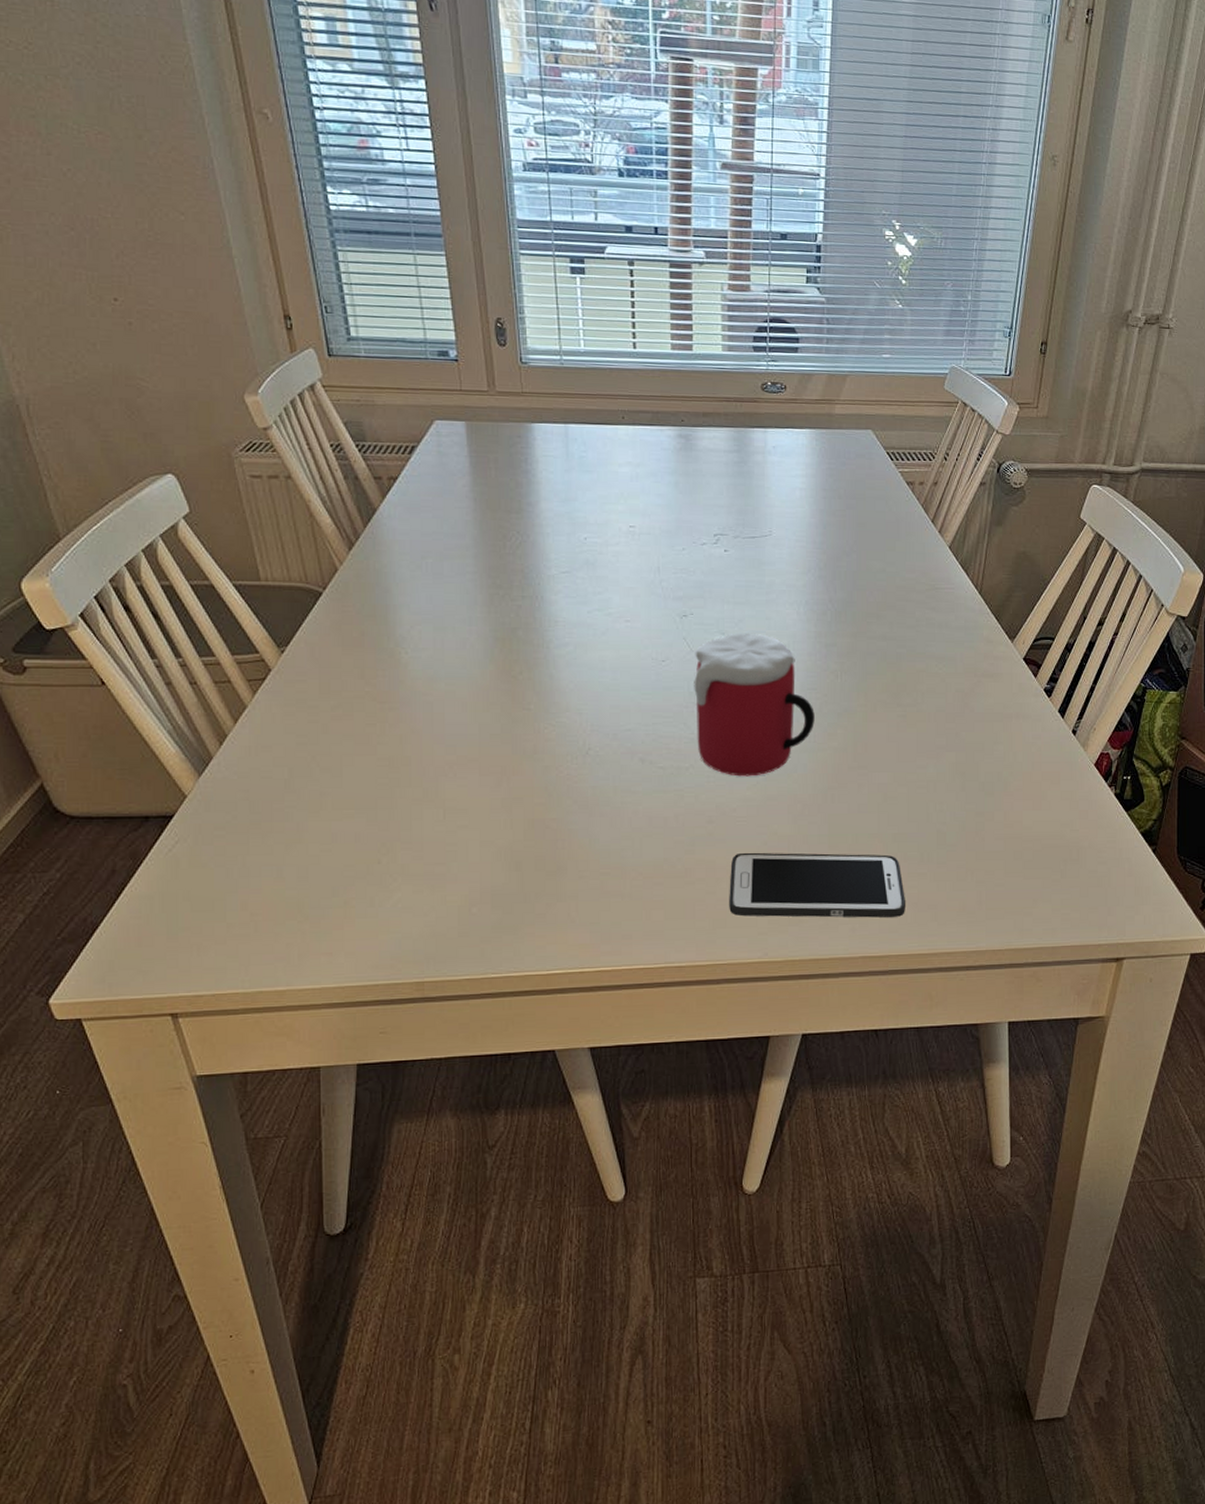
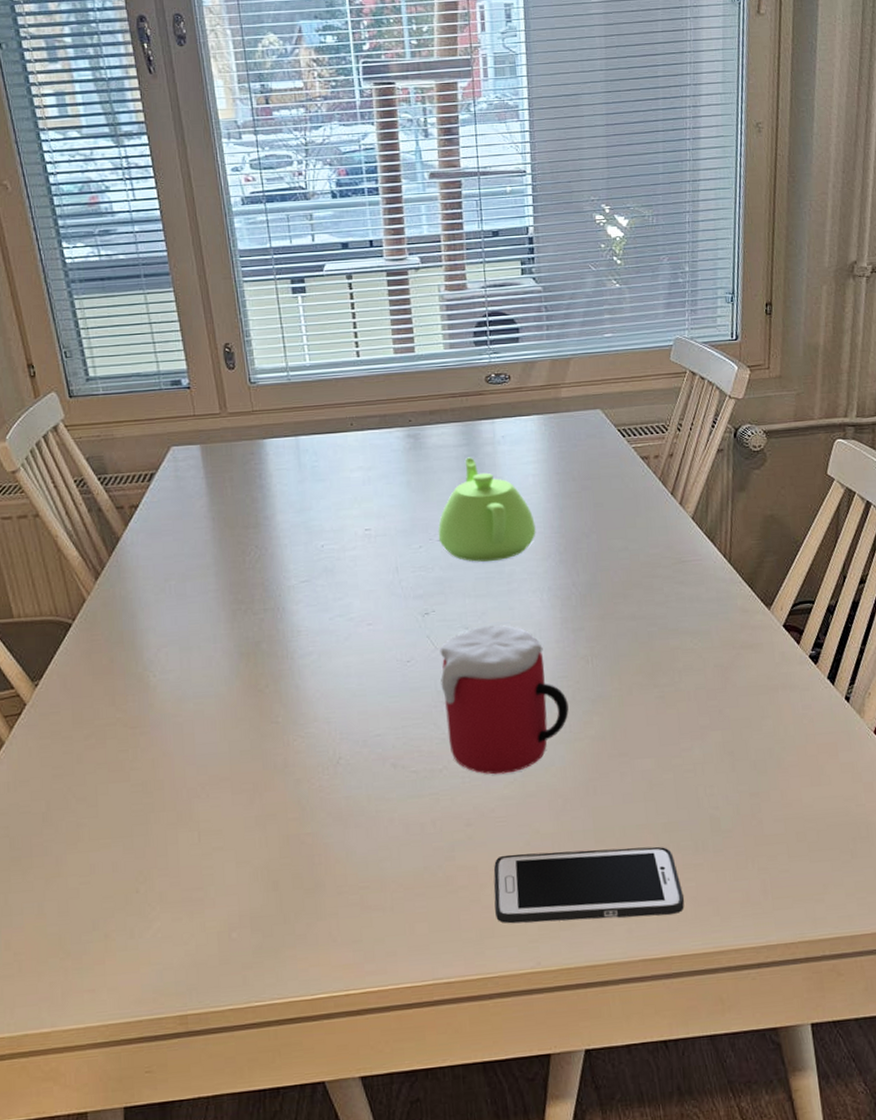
teapot: none [702,464,798,570] -> present [438,457,536,562]

